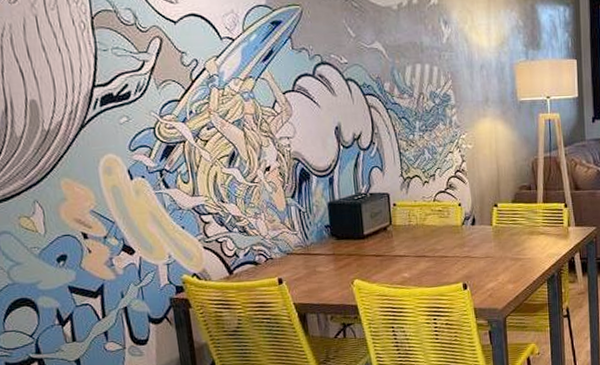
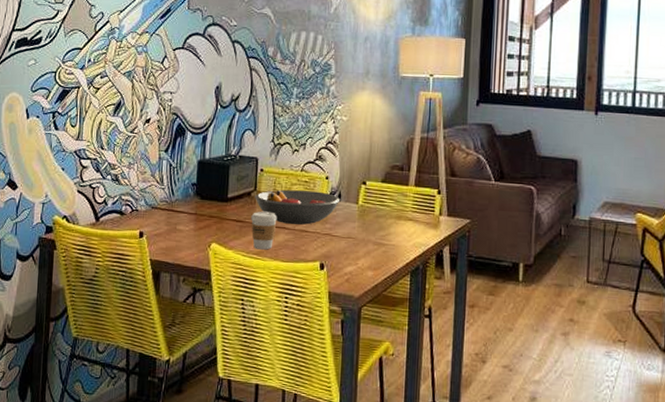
coffee cup: none [390,242,416,280] -> present [251,211,277,250]
fruit bowl: none [391,218,475,252] -> present [255,189,341,225]

